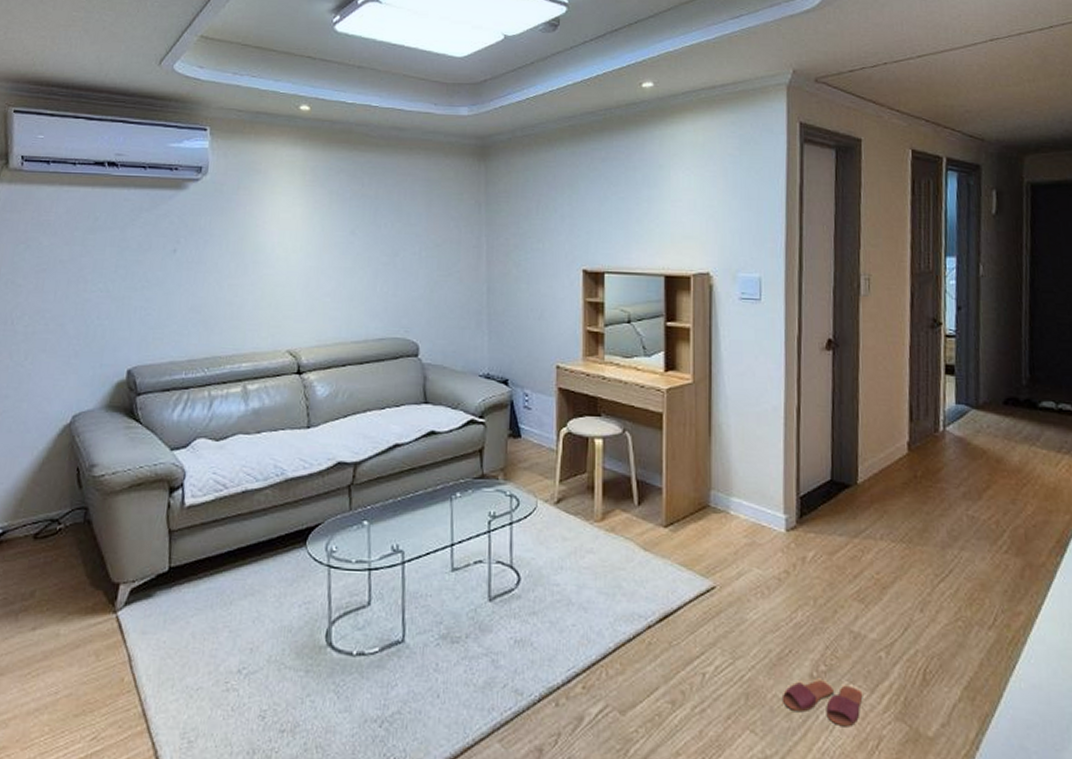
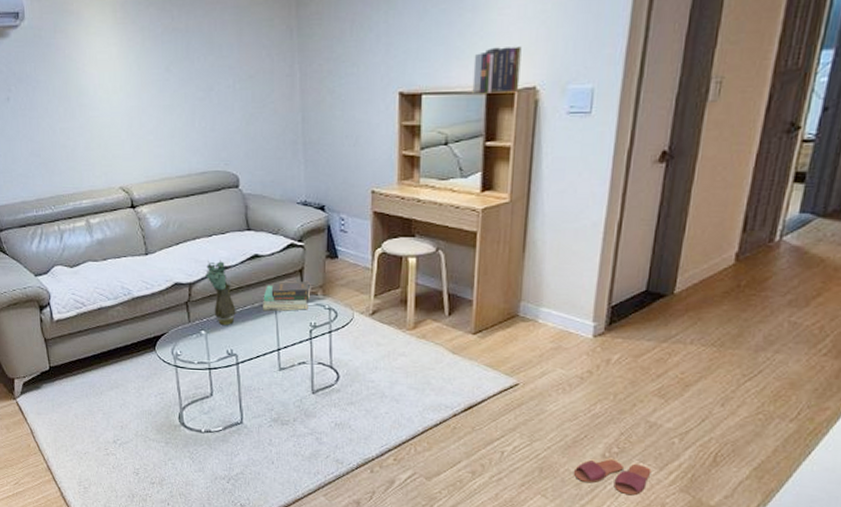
vase: none [374,435,406,514] -> present [205,259,236,325]
books: none [437,463,491,499] -> present [263,281,311,312]
books: none [651,235,694,277] -> present [472,46,522,94]

